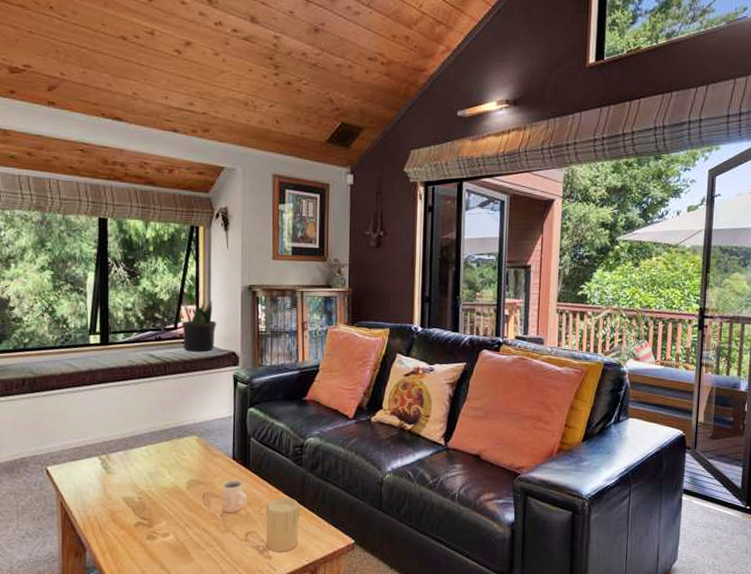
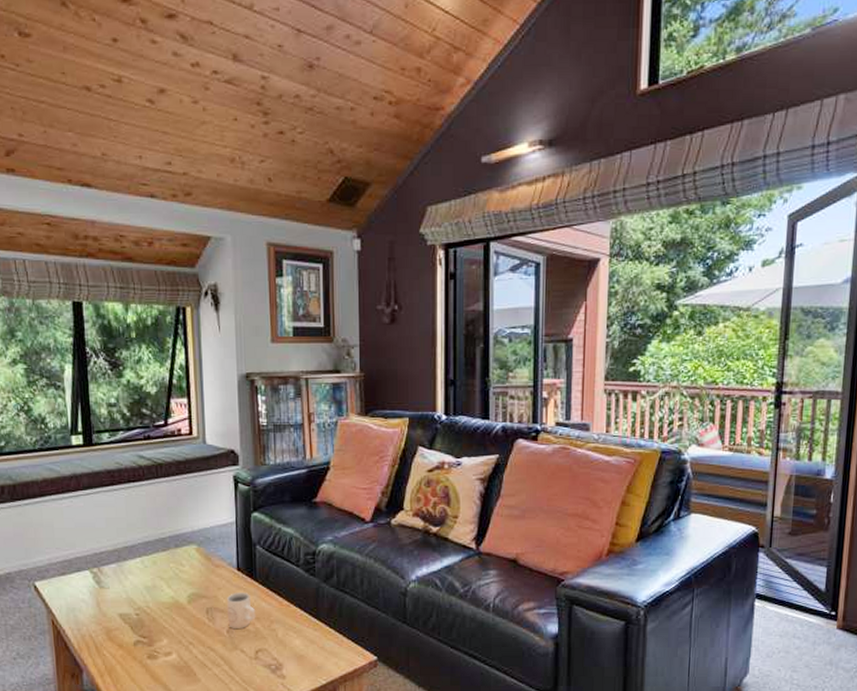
planter: present [181,299,217,352] -> none [172,391,212,451]
candle: present [266,498,299,552] -> none [277,611,314,671]

